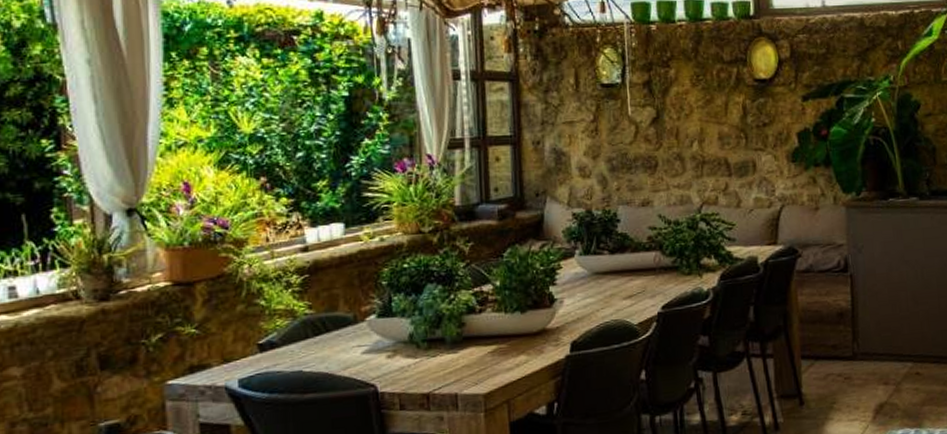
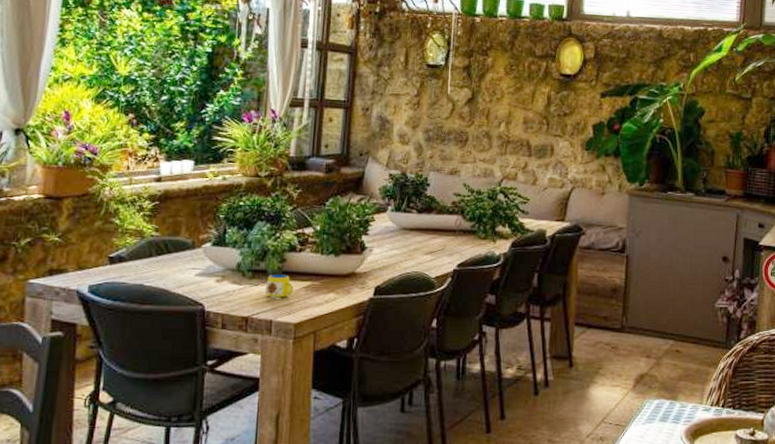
mug: none [444,340,478,370] -> present [264,274,293,299]

